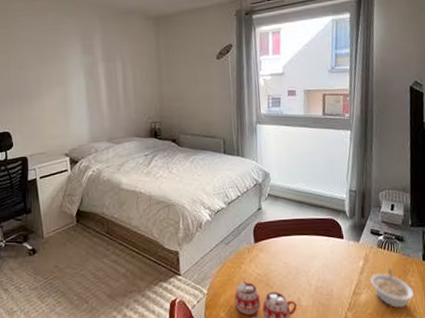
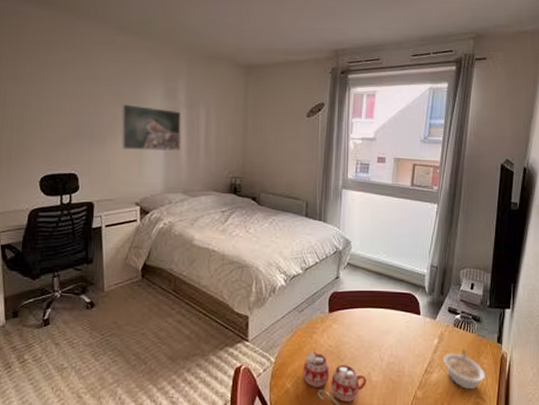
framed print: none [44,63,102,107] -> present [121,104,182,152]

